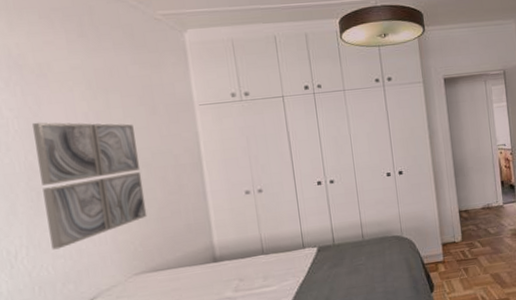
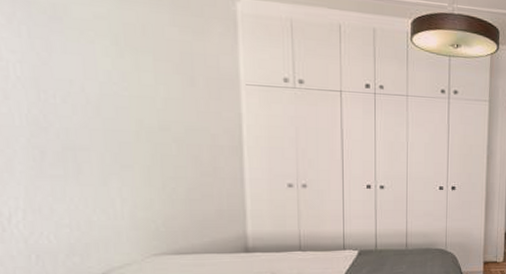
wall art: present [32,122,148,250] -> none [39,71,174,218]

